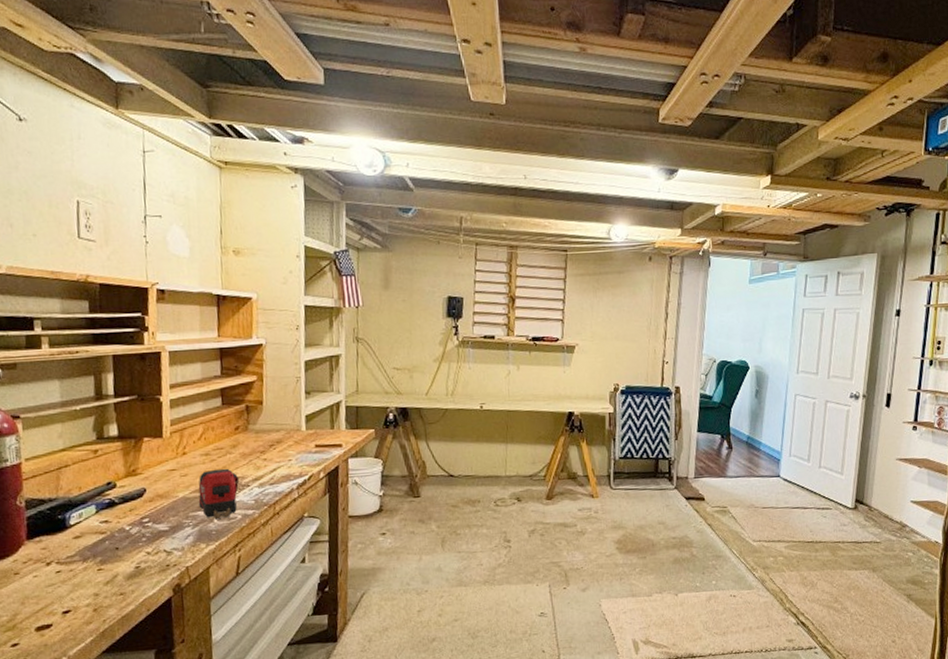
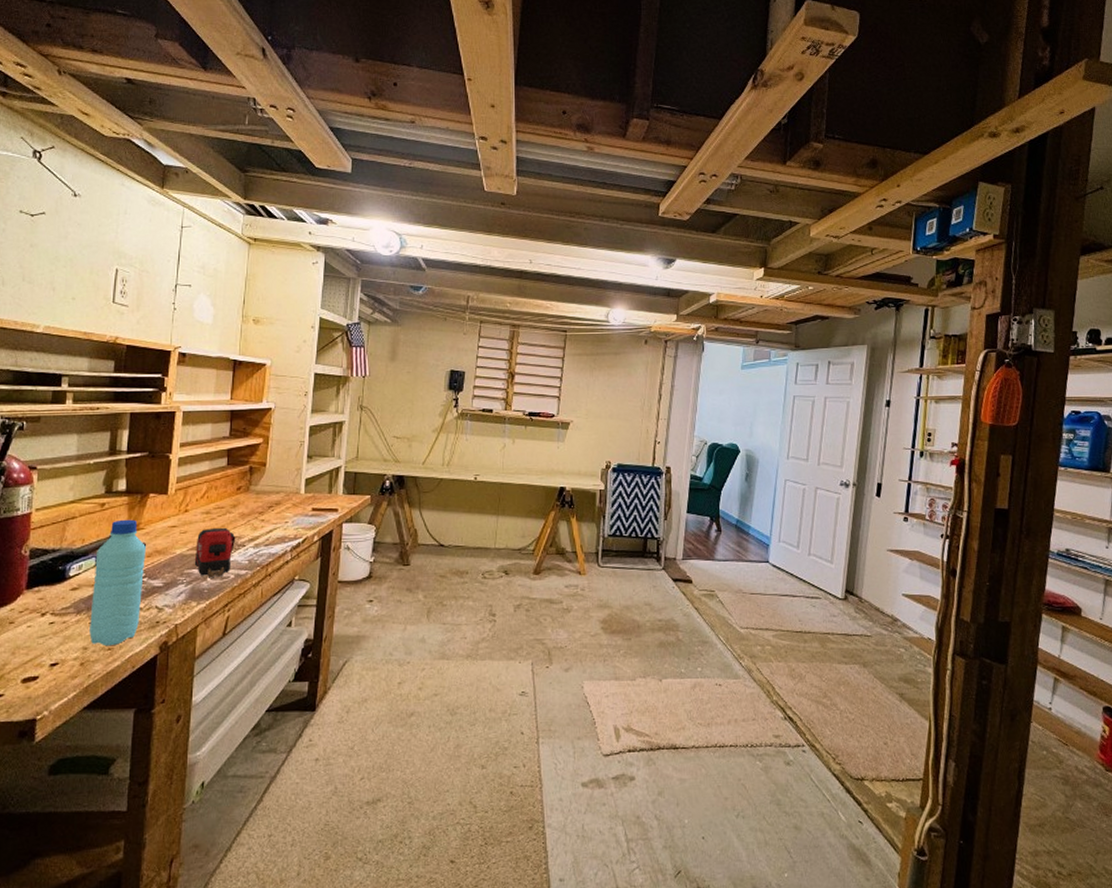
water bottle: none [95,464,149,592] -> present [89,519,146,647]

